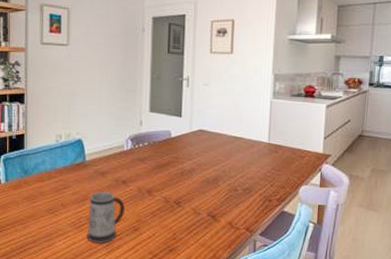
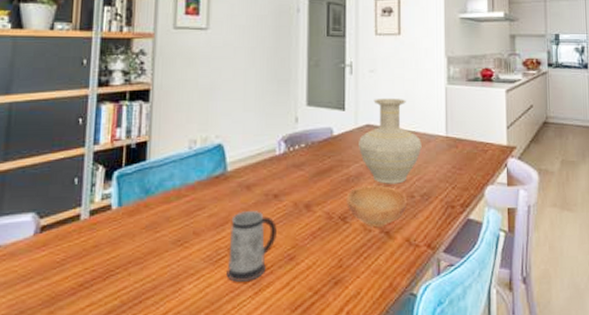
bowl: none [180,179,231,211] -> present [346,186,406,227]
vase: none [192,108,246,179] -> present [359,98,422,184]

